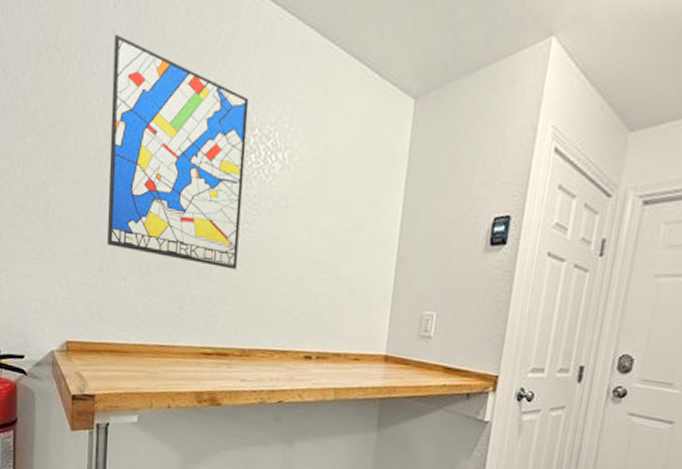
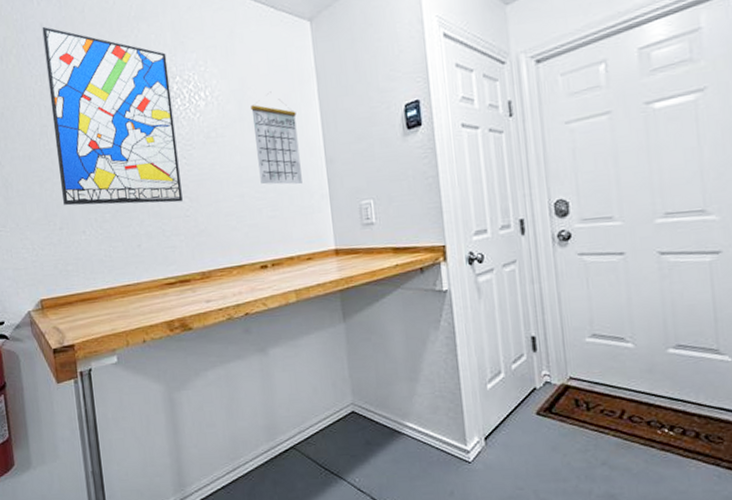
calendar: none [323,169,377,280] -> present [251,91,303,185]

